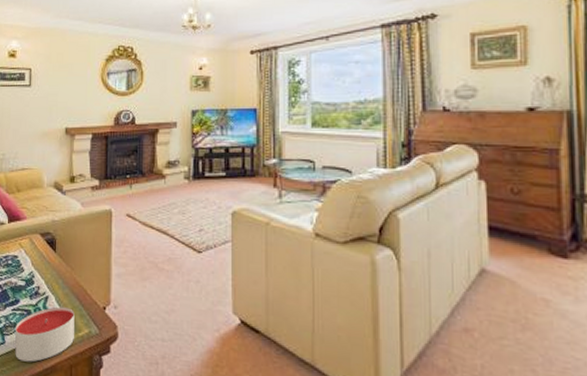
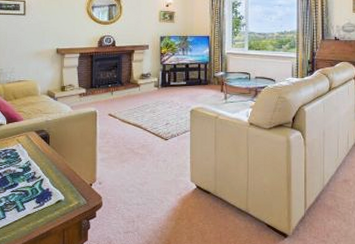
candle: present [15,306,75,362] -> none [15,186,66,230]

